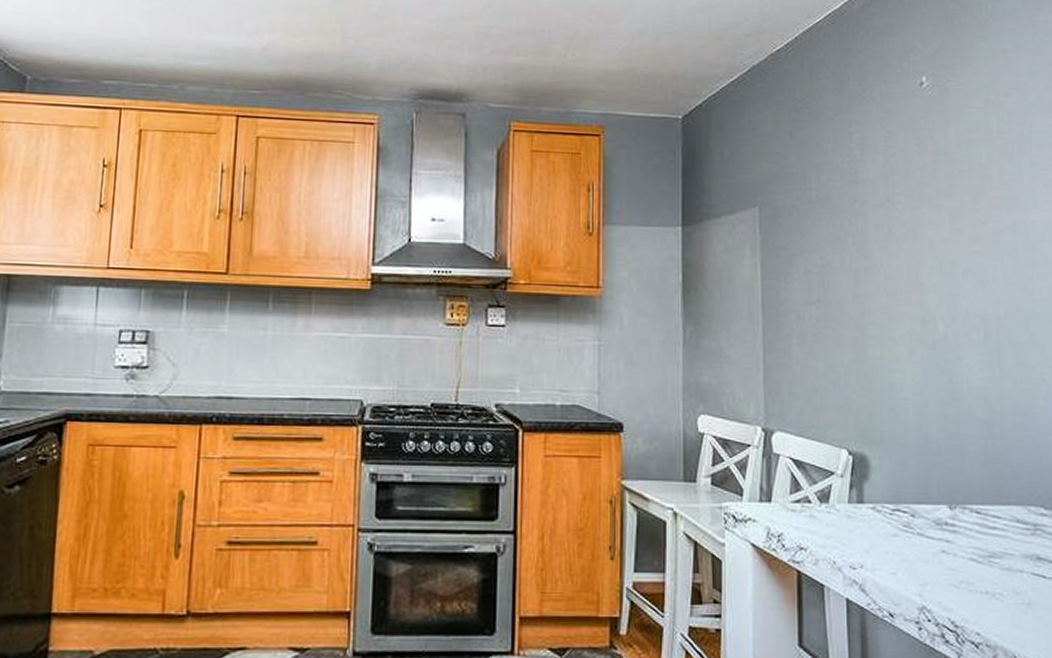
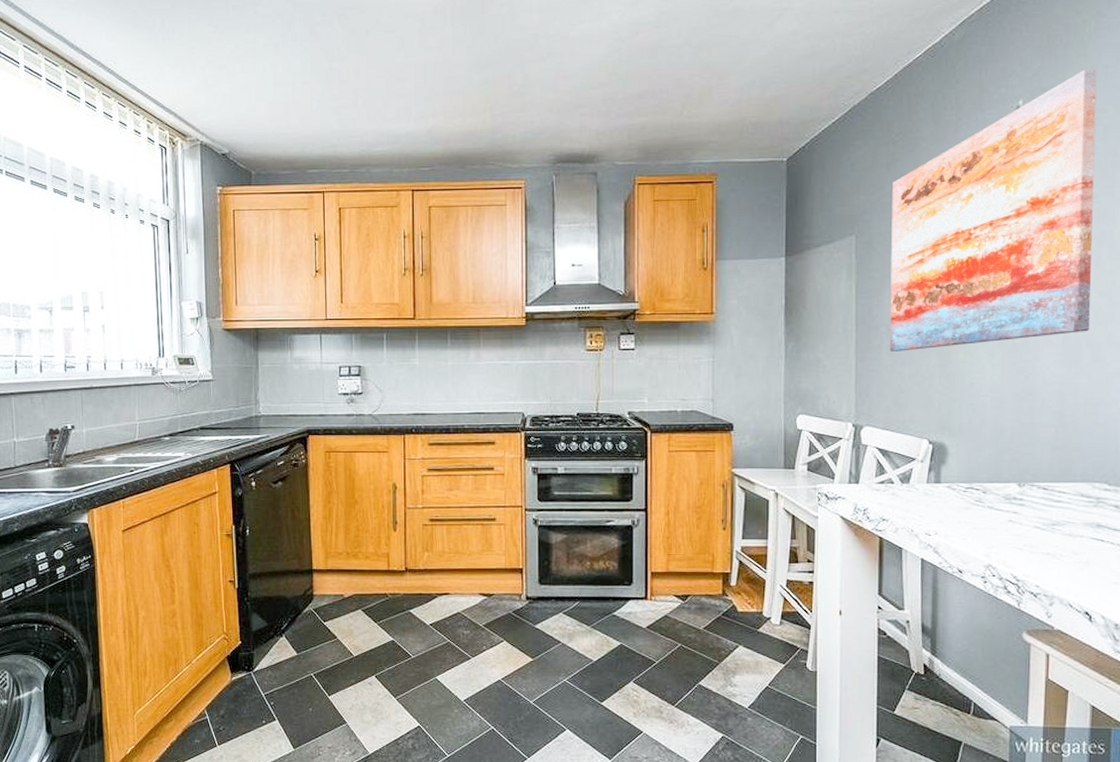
wall art: none [797,51,1011,343] -> present [889,69,1097,351]

